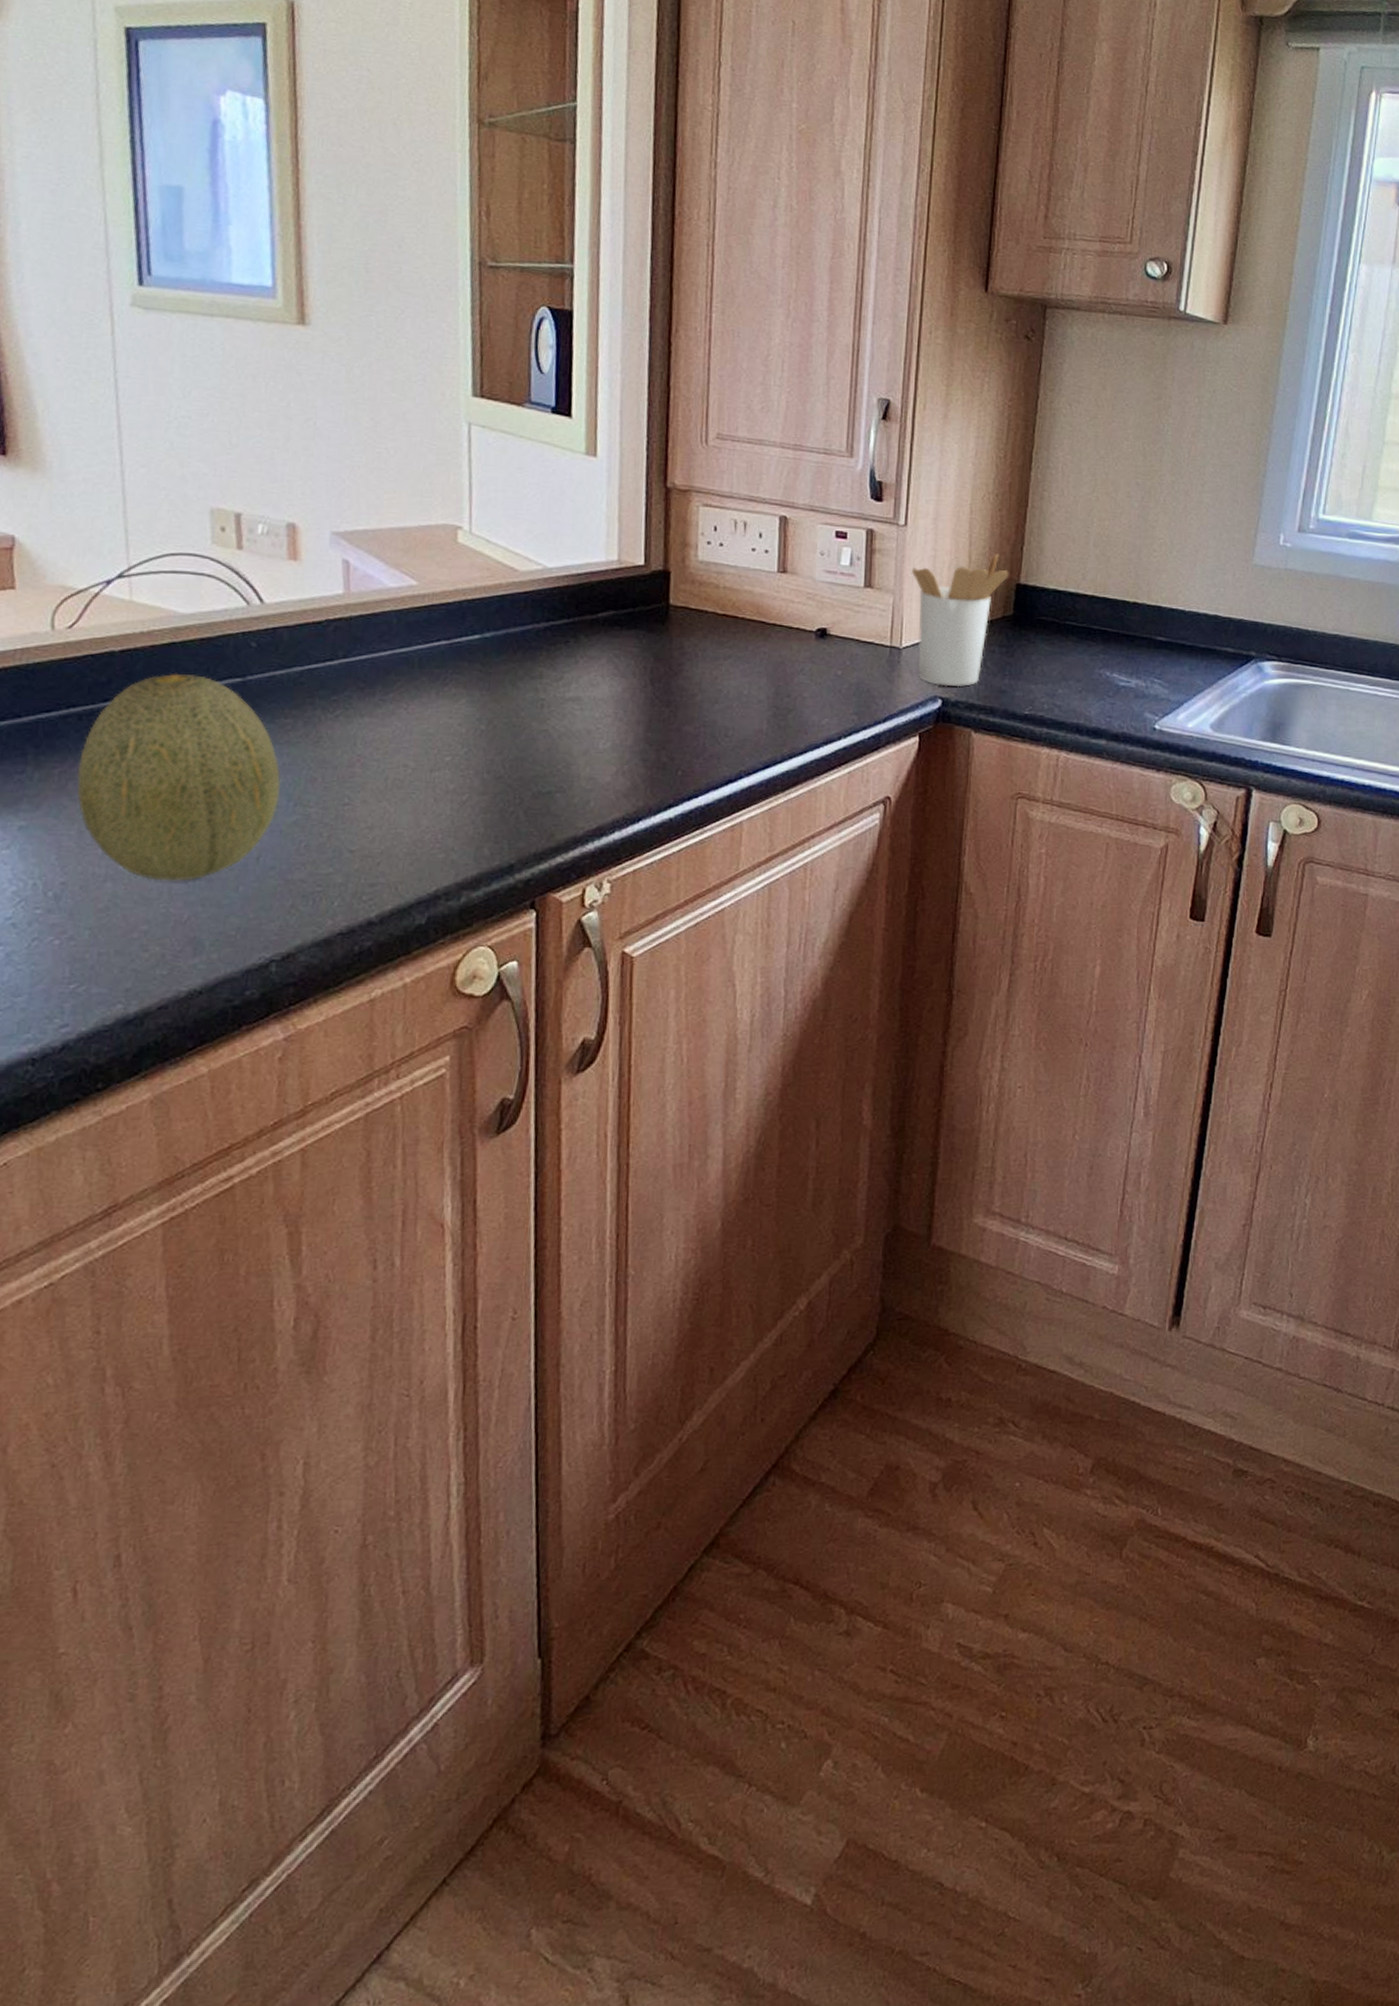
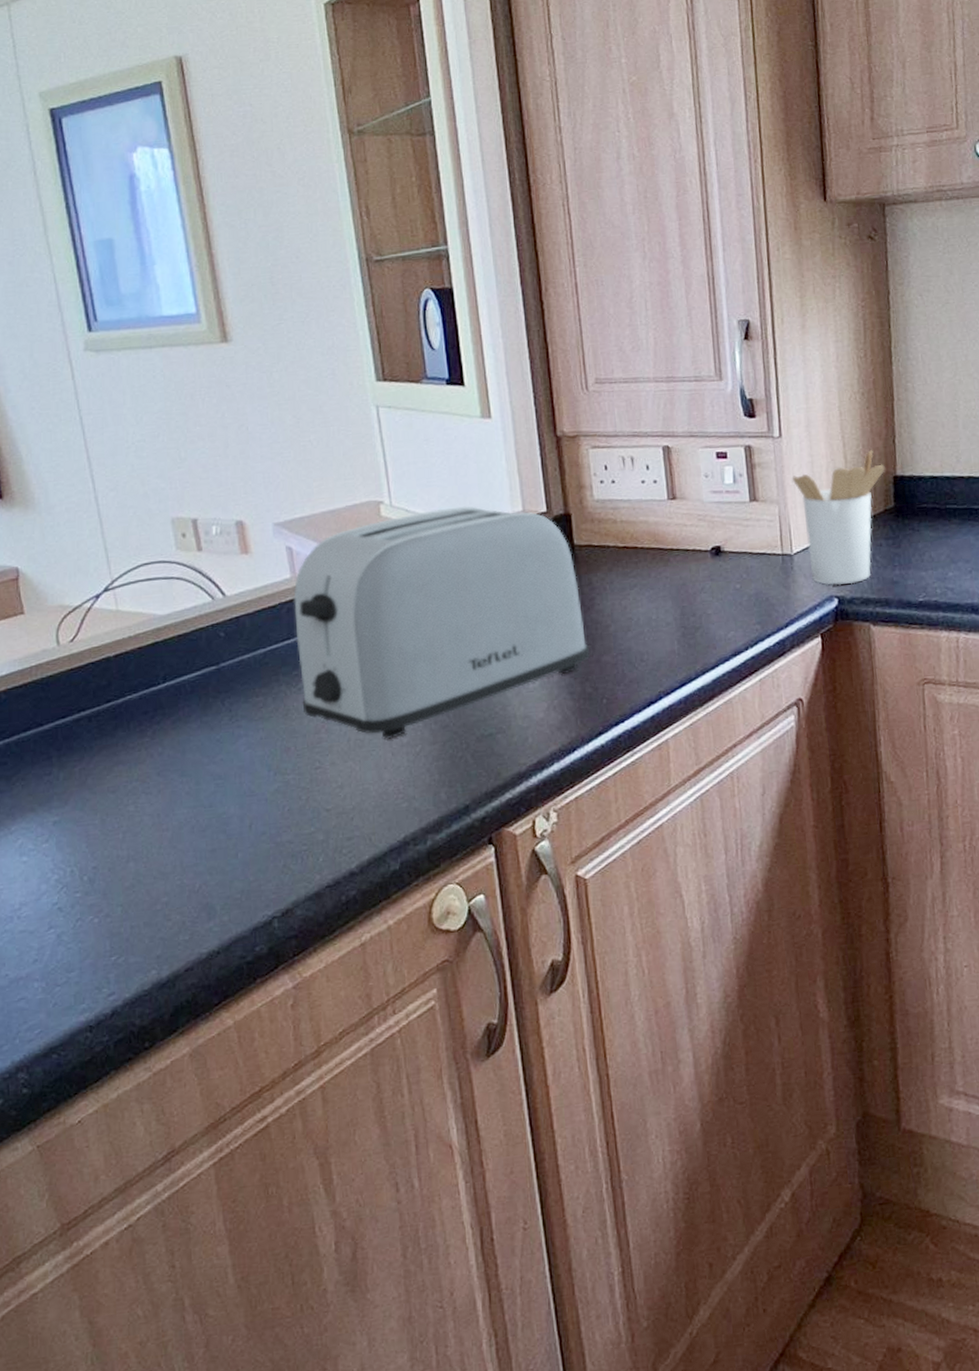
fruit: present [76,673,281,881] -> none [93,668,261,857]
toaster: none [337,544,671,783] -> present [293,506,590,739]

